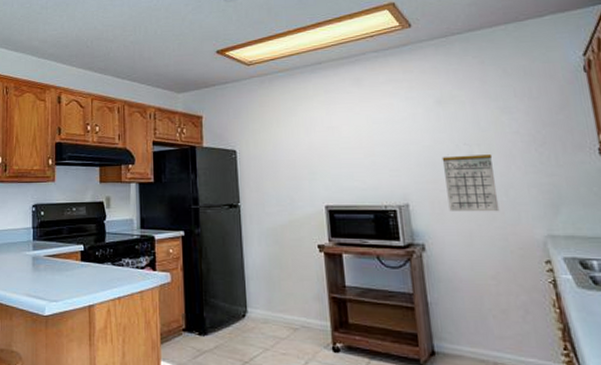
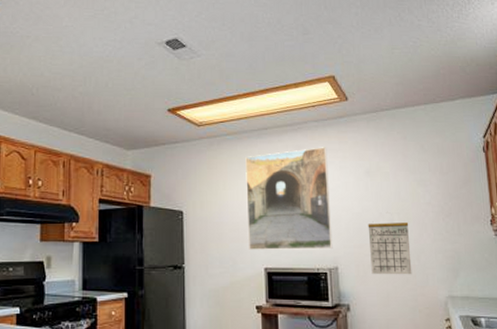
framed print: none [299,78,402,187] -> present [245,147,333,250]

